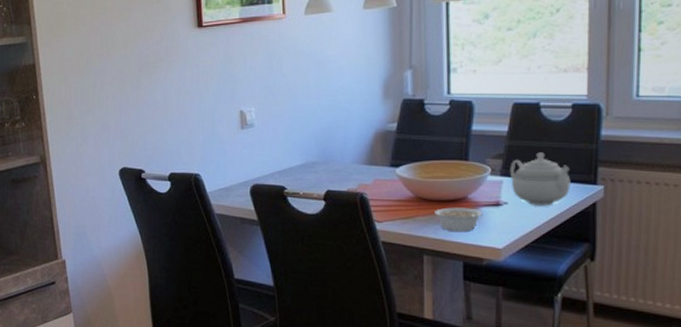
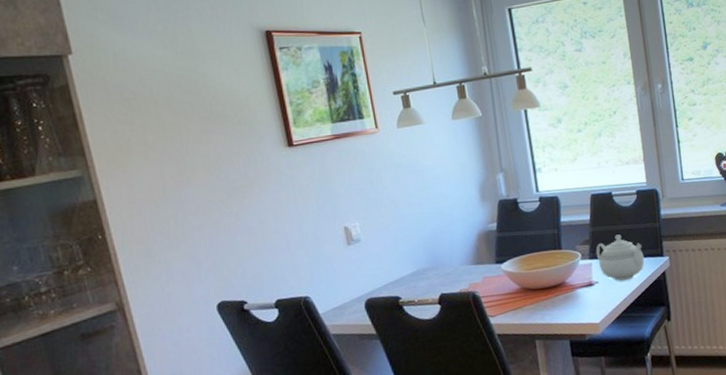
legume: present [434,207,482,231] -> none [539,291,579,315]

